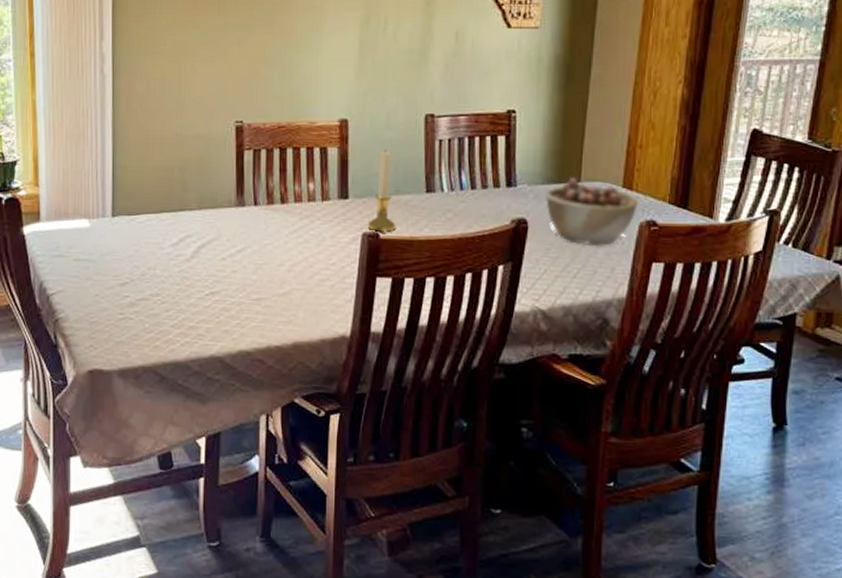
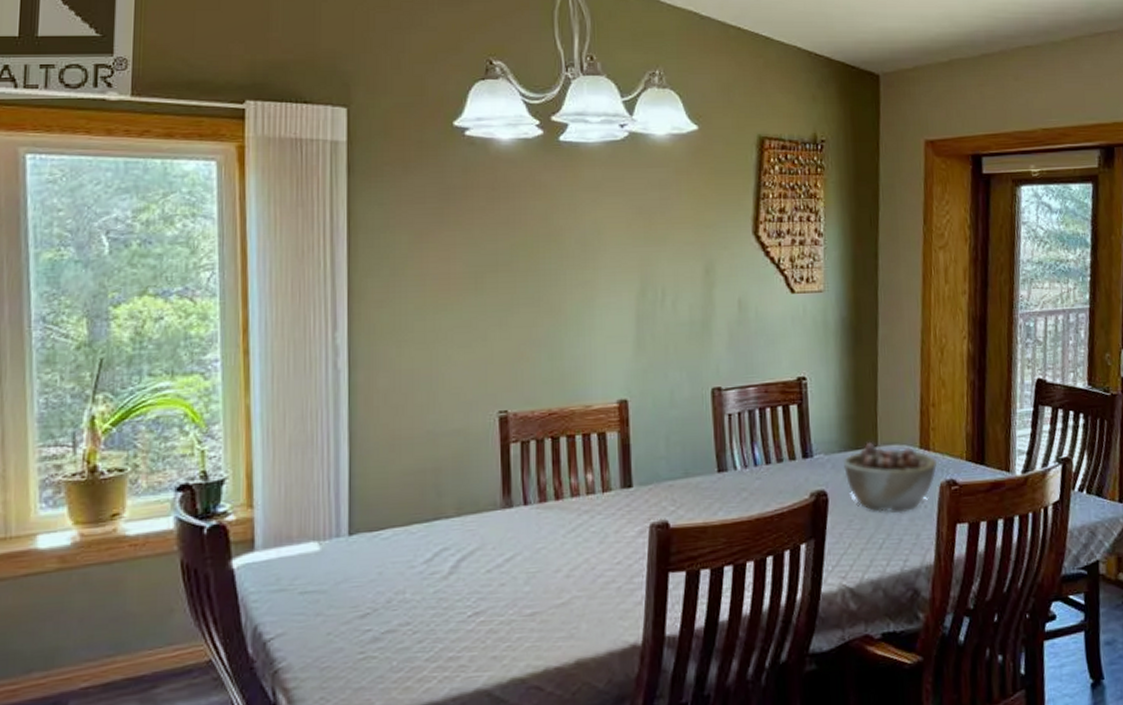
candle holder: present [367,150,396,232] -> none [655,430,688,521]

